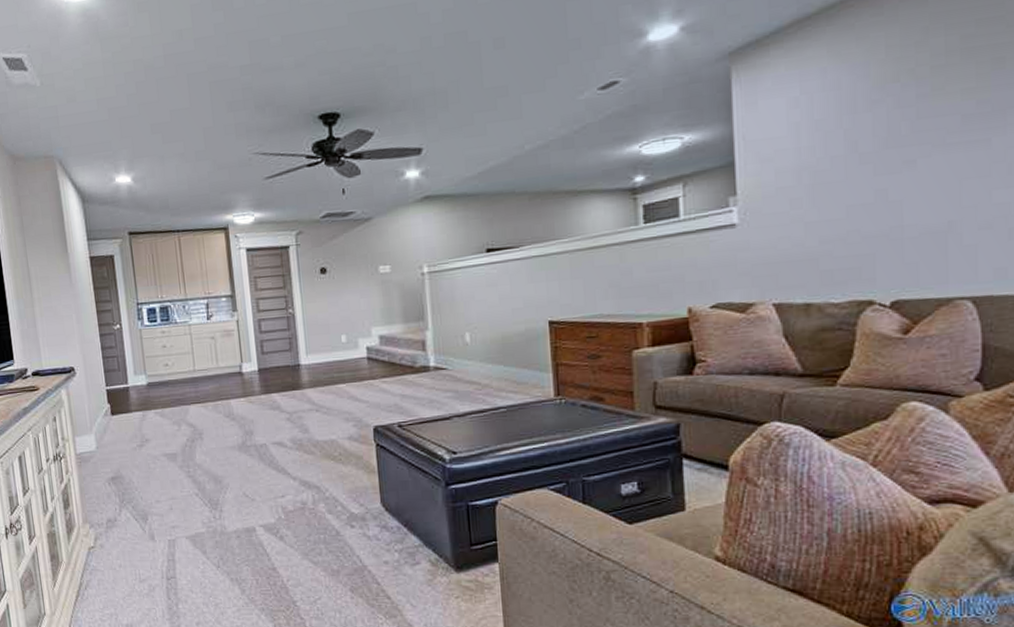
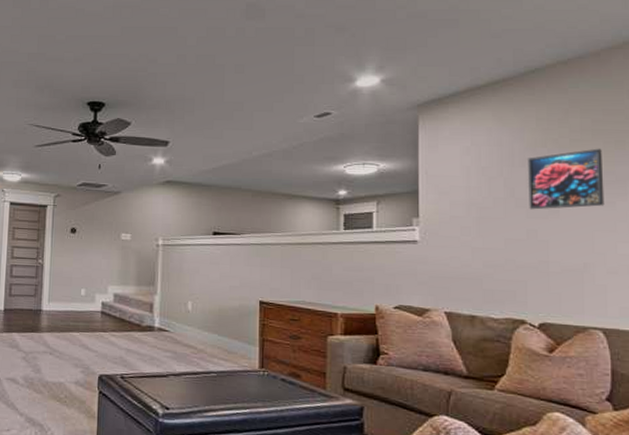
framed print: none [875,72,976,165] -> present [528,148,605,210]

